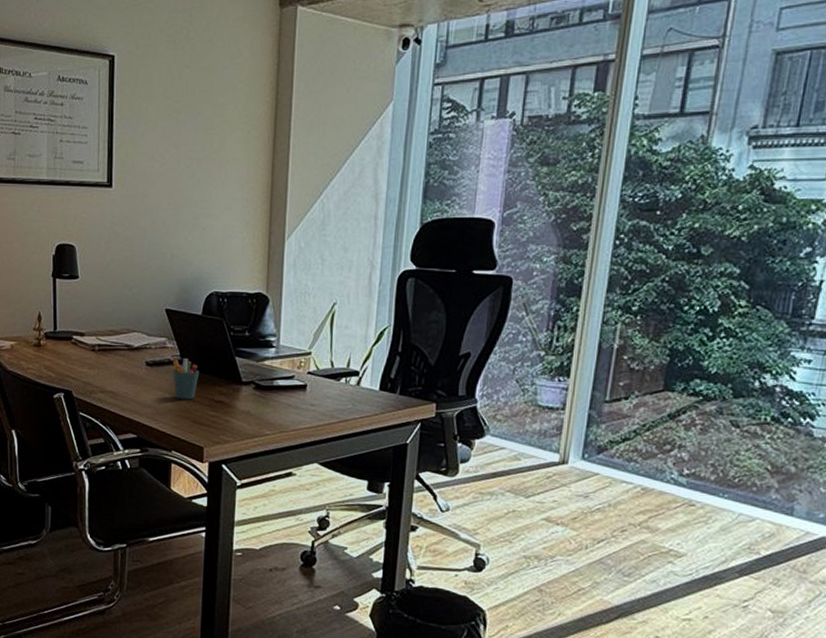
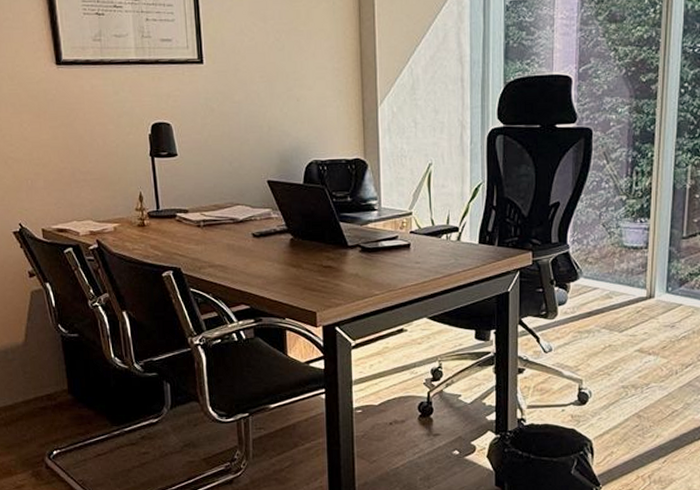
pen holder: present [172,358,200,400] -> none [278,227,306,268]

